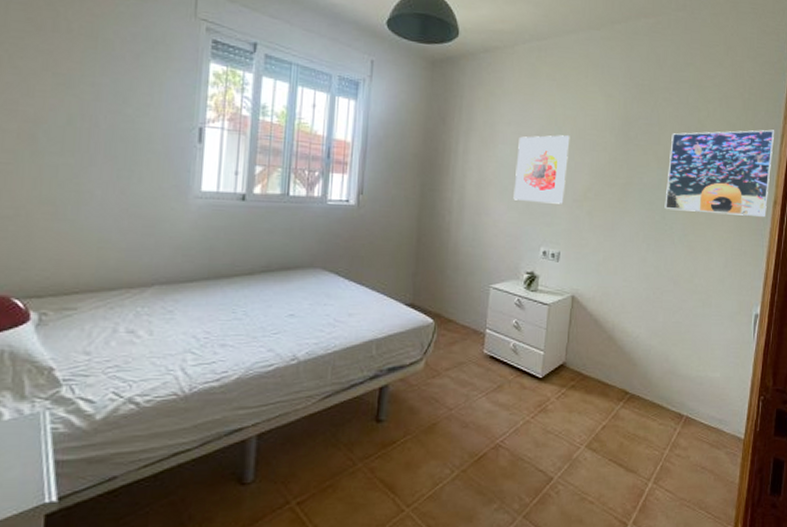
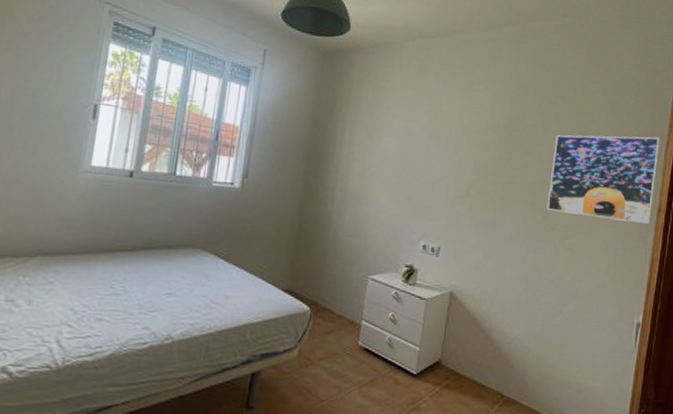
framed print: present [513,135,570,204] -> none [395,130,455,199]

